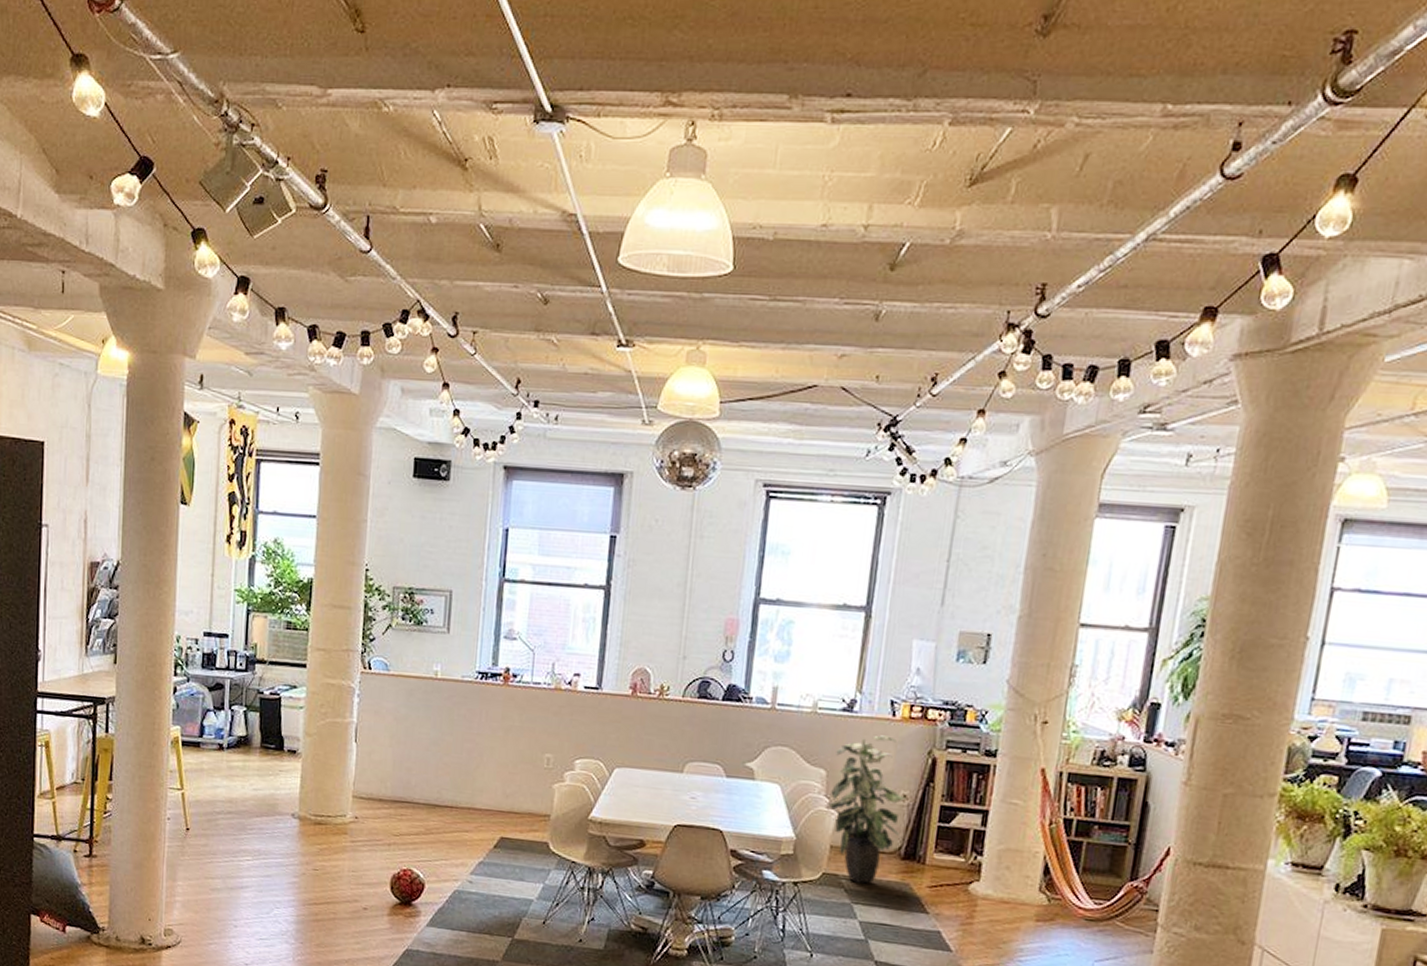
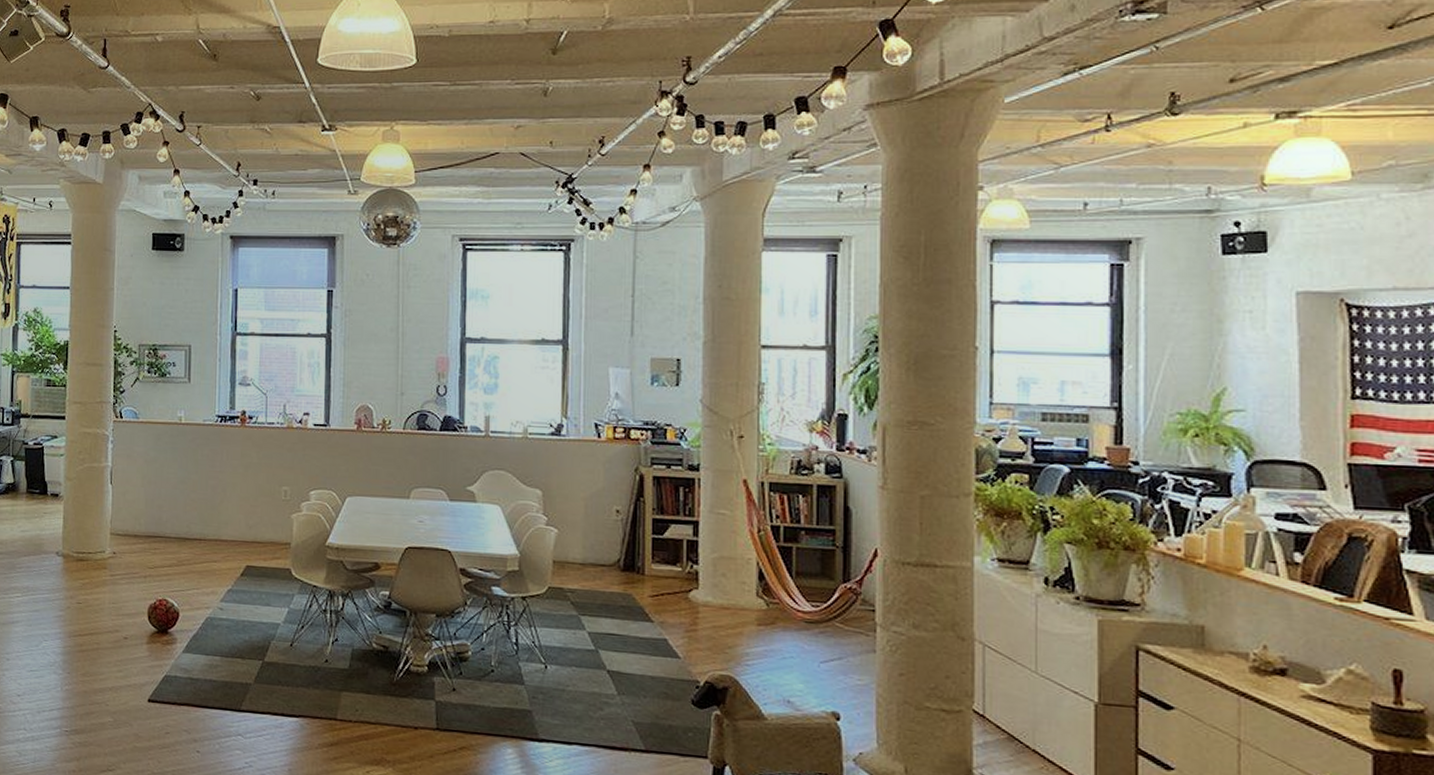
indoor plant: present [827,735,907,884] -> none [547,456,620,596]

